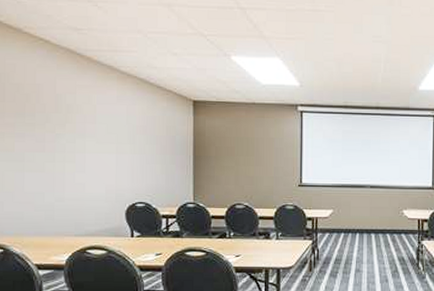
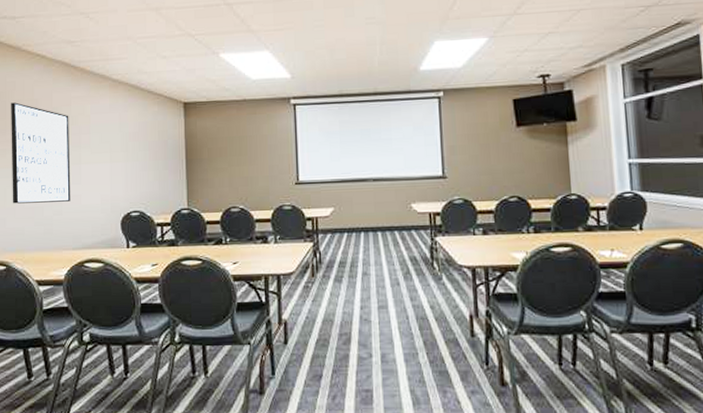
wall art: none [10,85,74,189] -> present [11,102,71,204]

